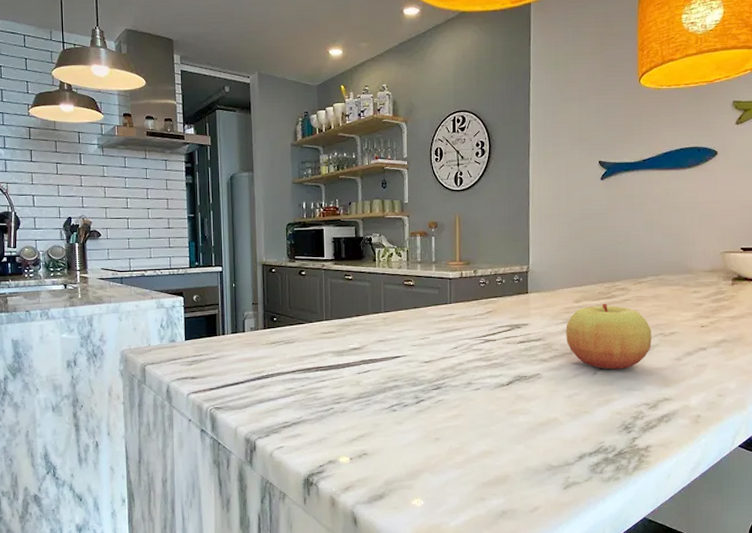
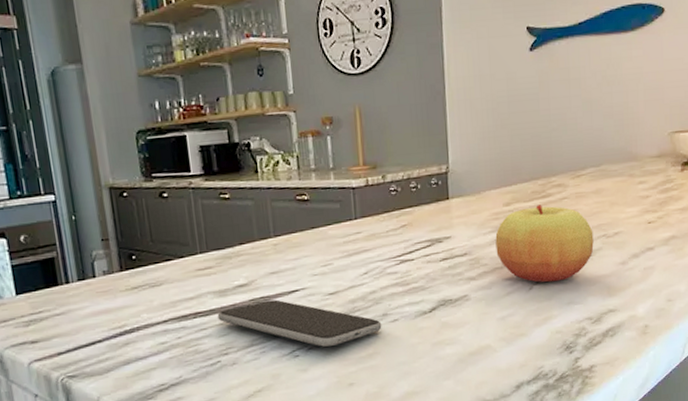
smartphone: none [334,362,466,406] -> present [217,299,382,348]

